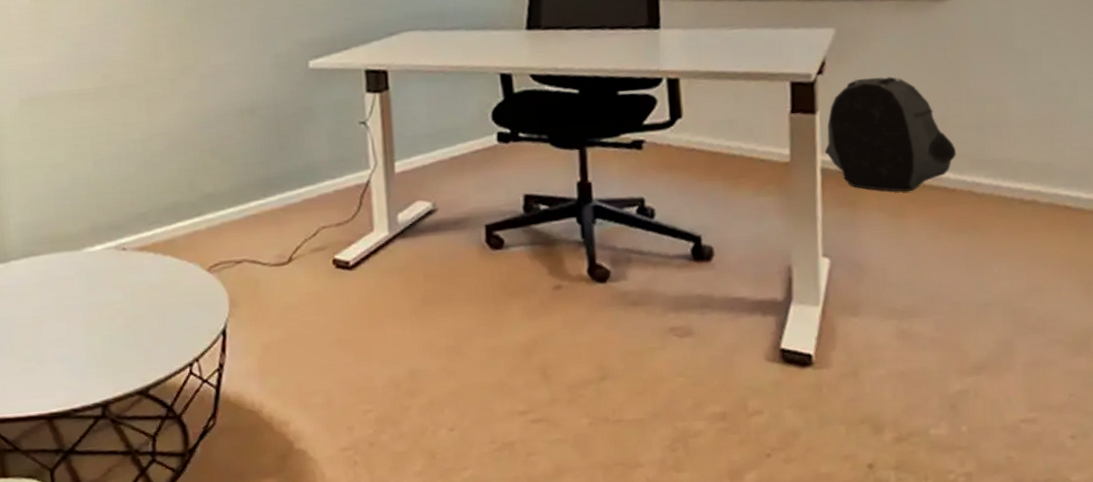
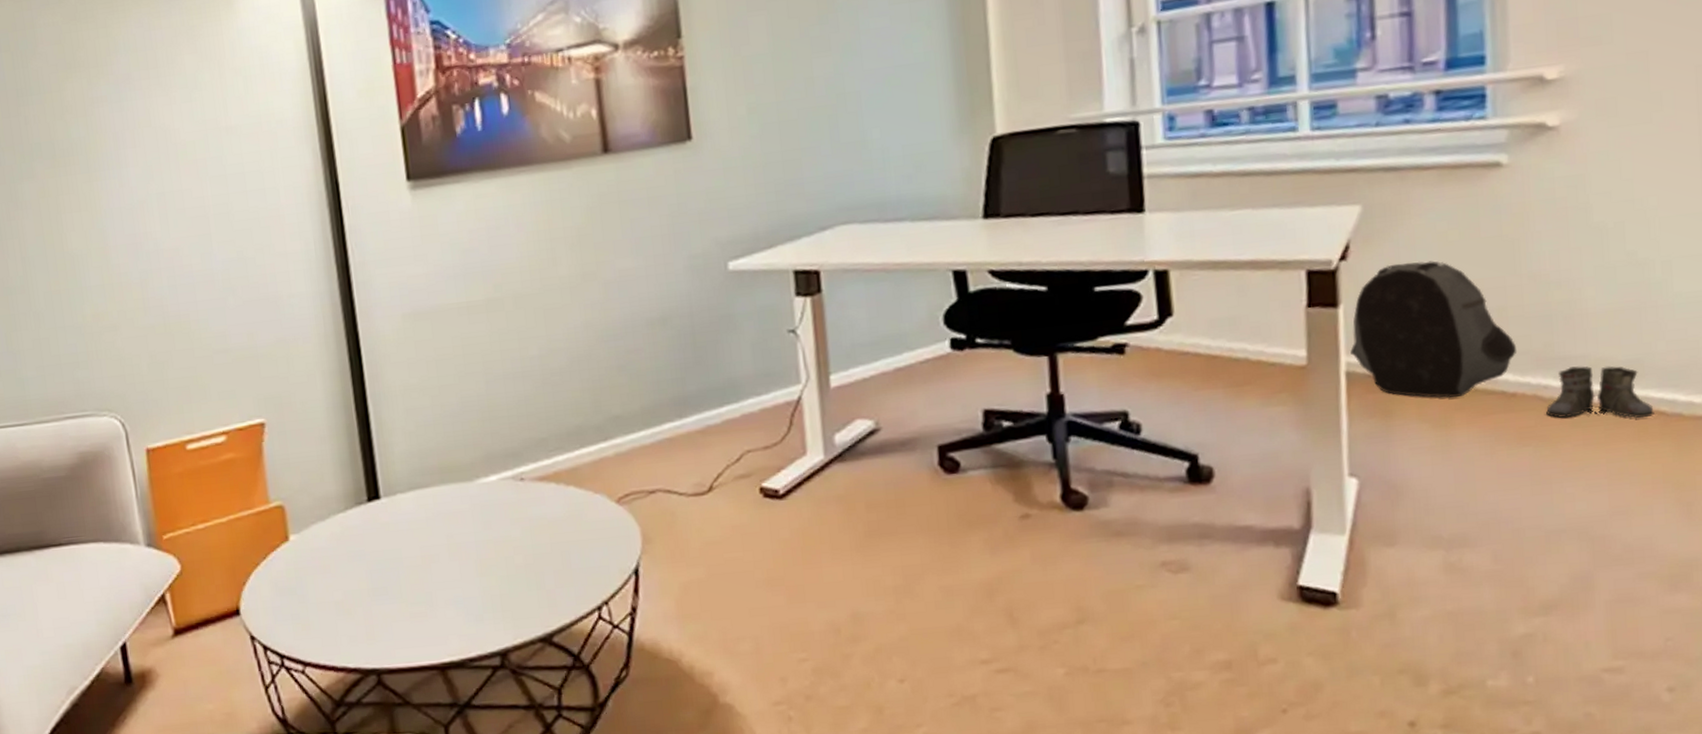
boots: none [979,167,1063,212] -> present [1546,365,1654,419]

